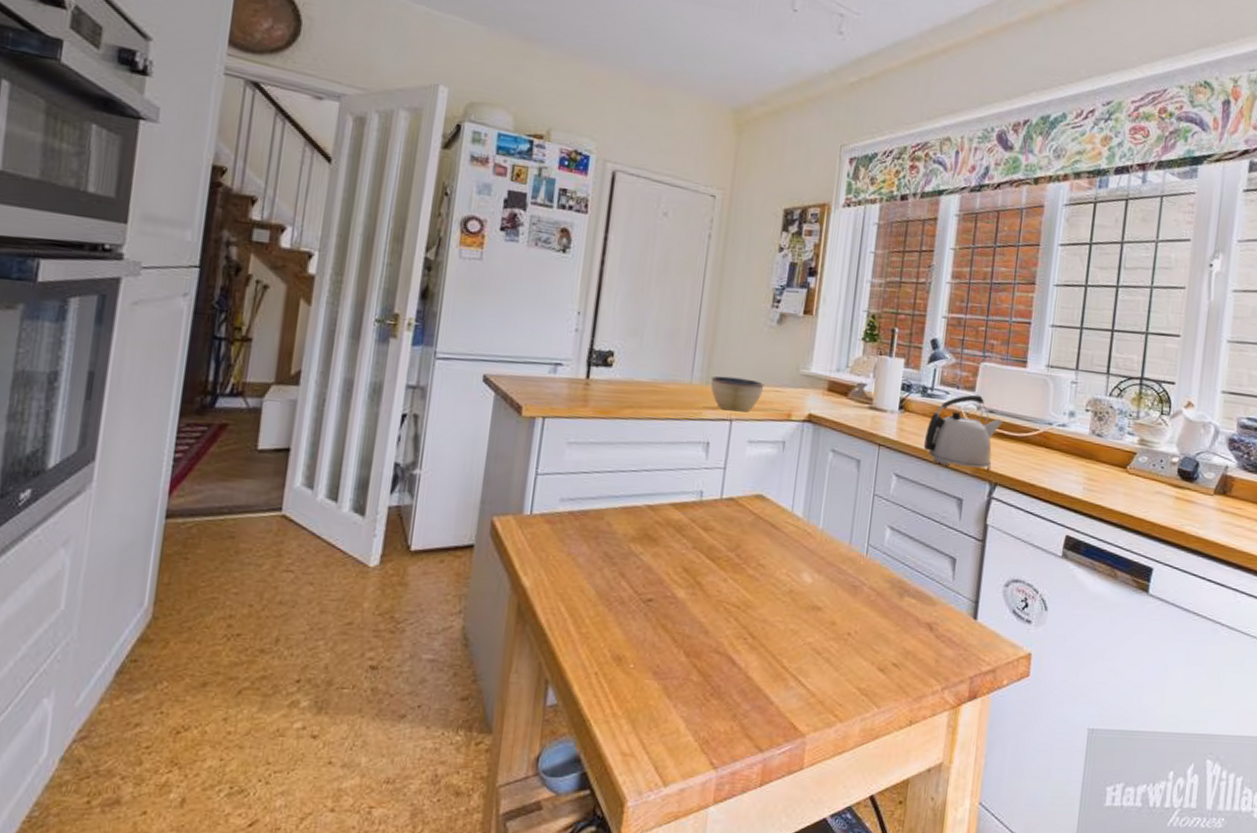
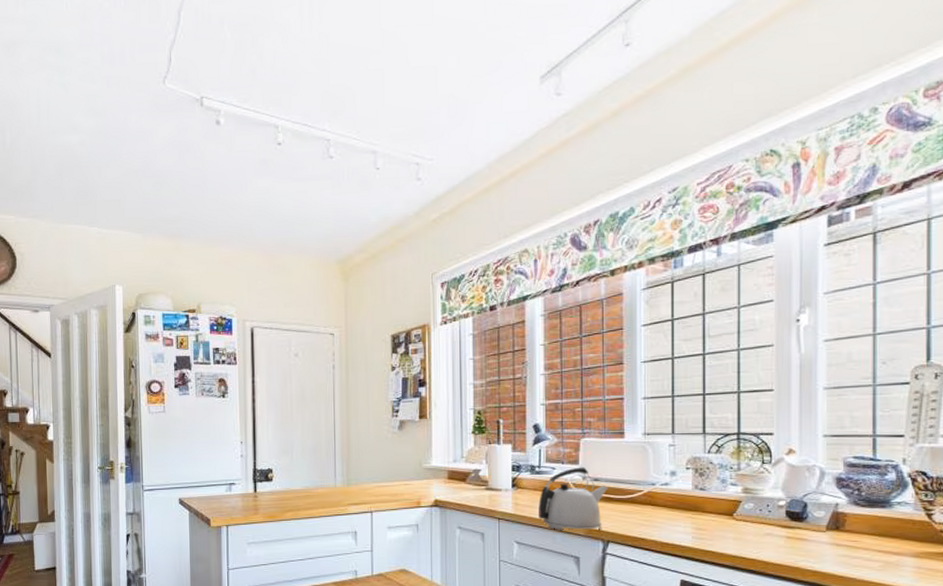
bowl: present [710,375,765,412] -> none [350,477,395,505]

